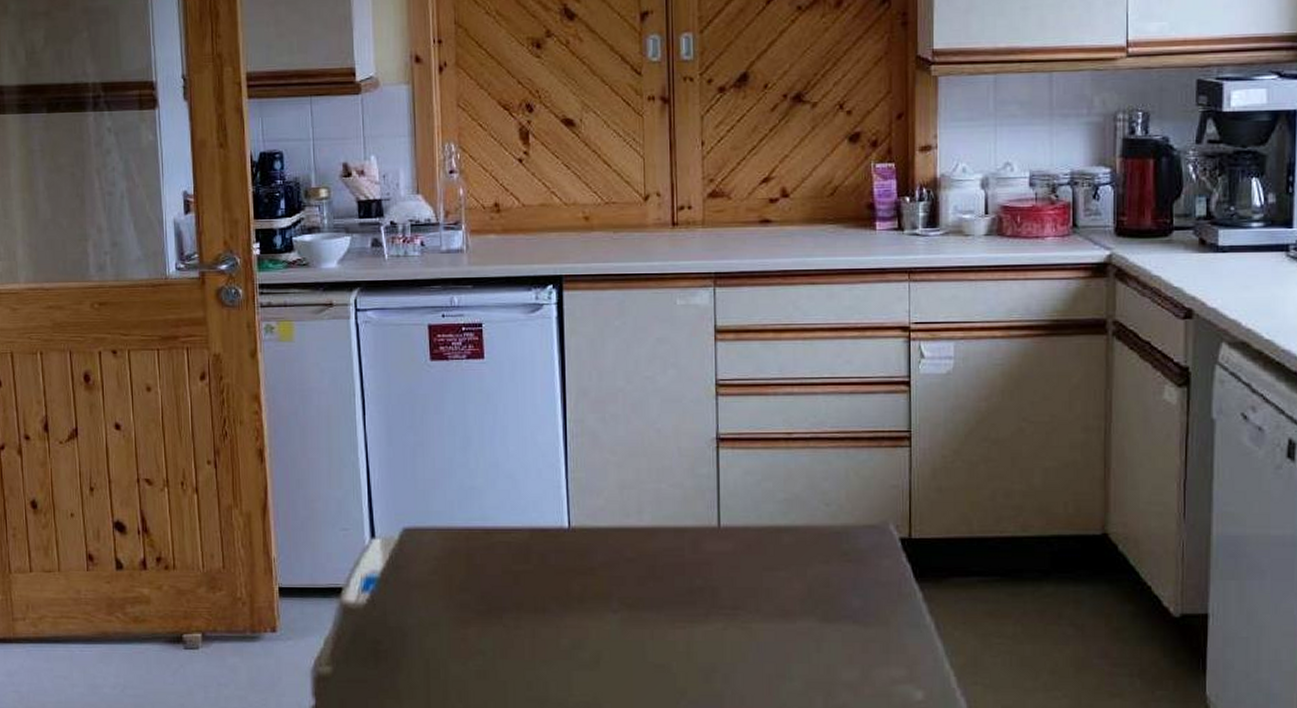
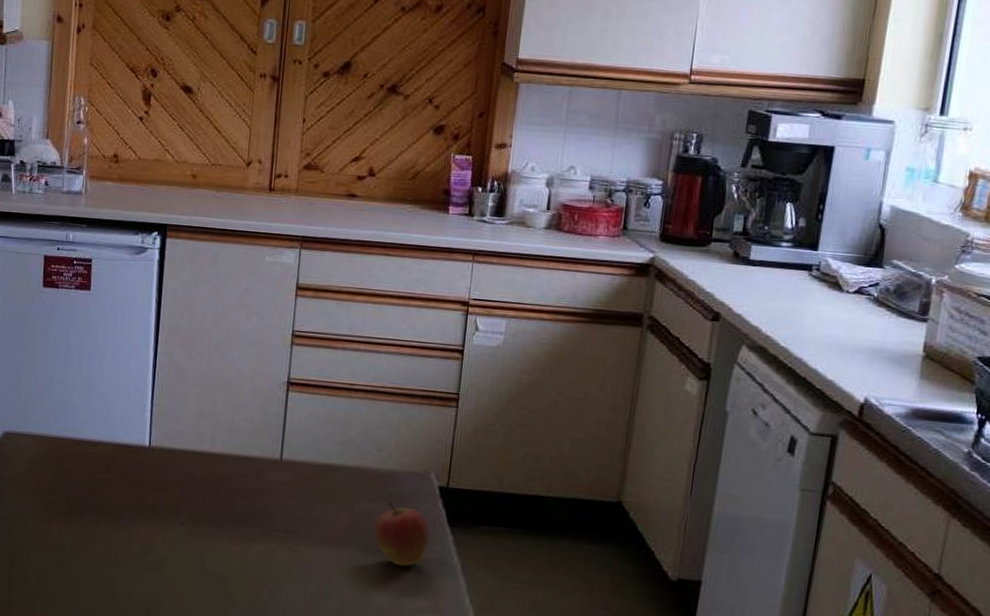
fruit: none [832,561,897,633] -> present [373,501,431,567]

